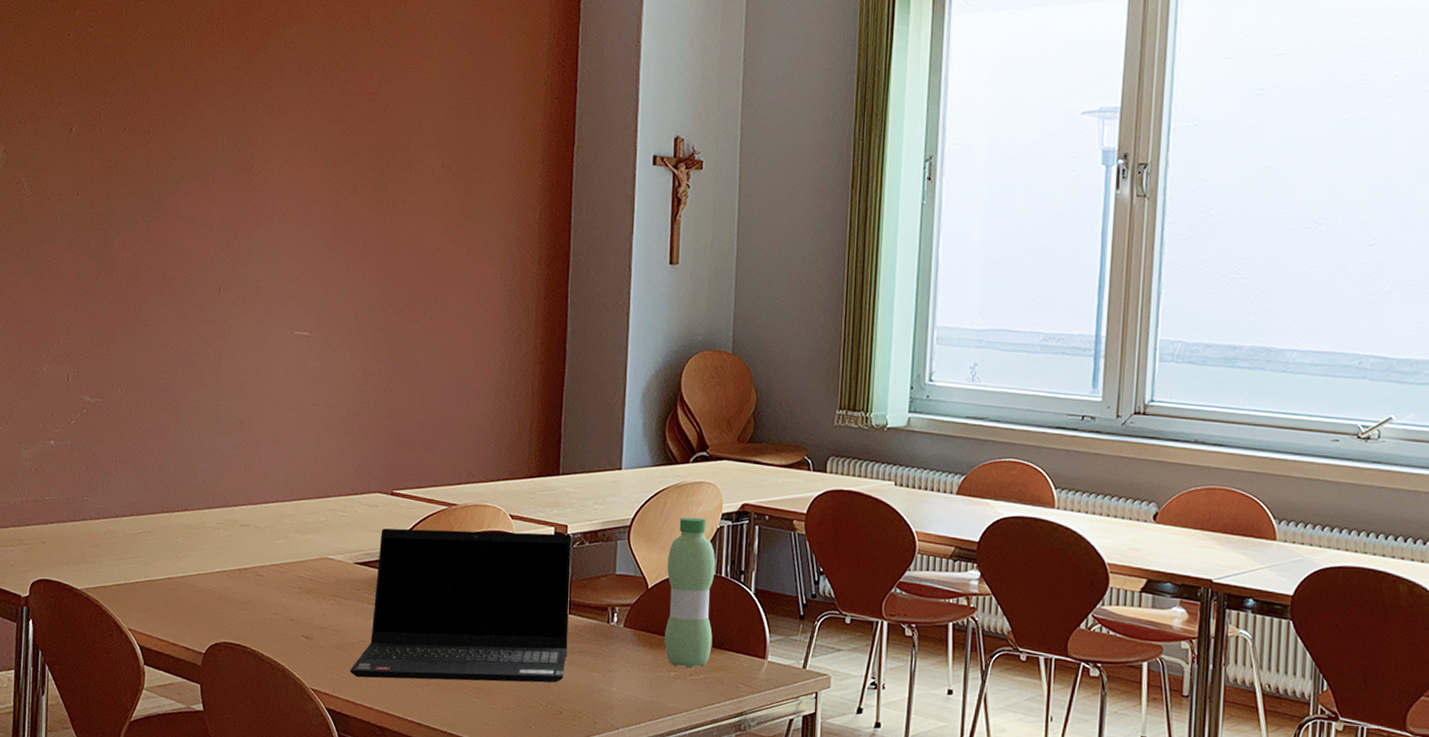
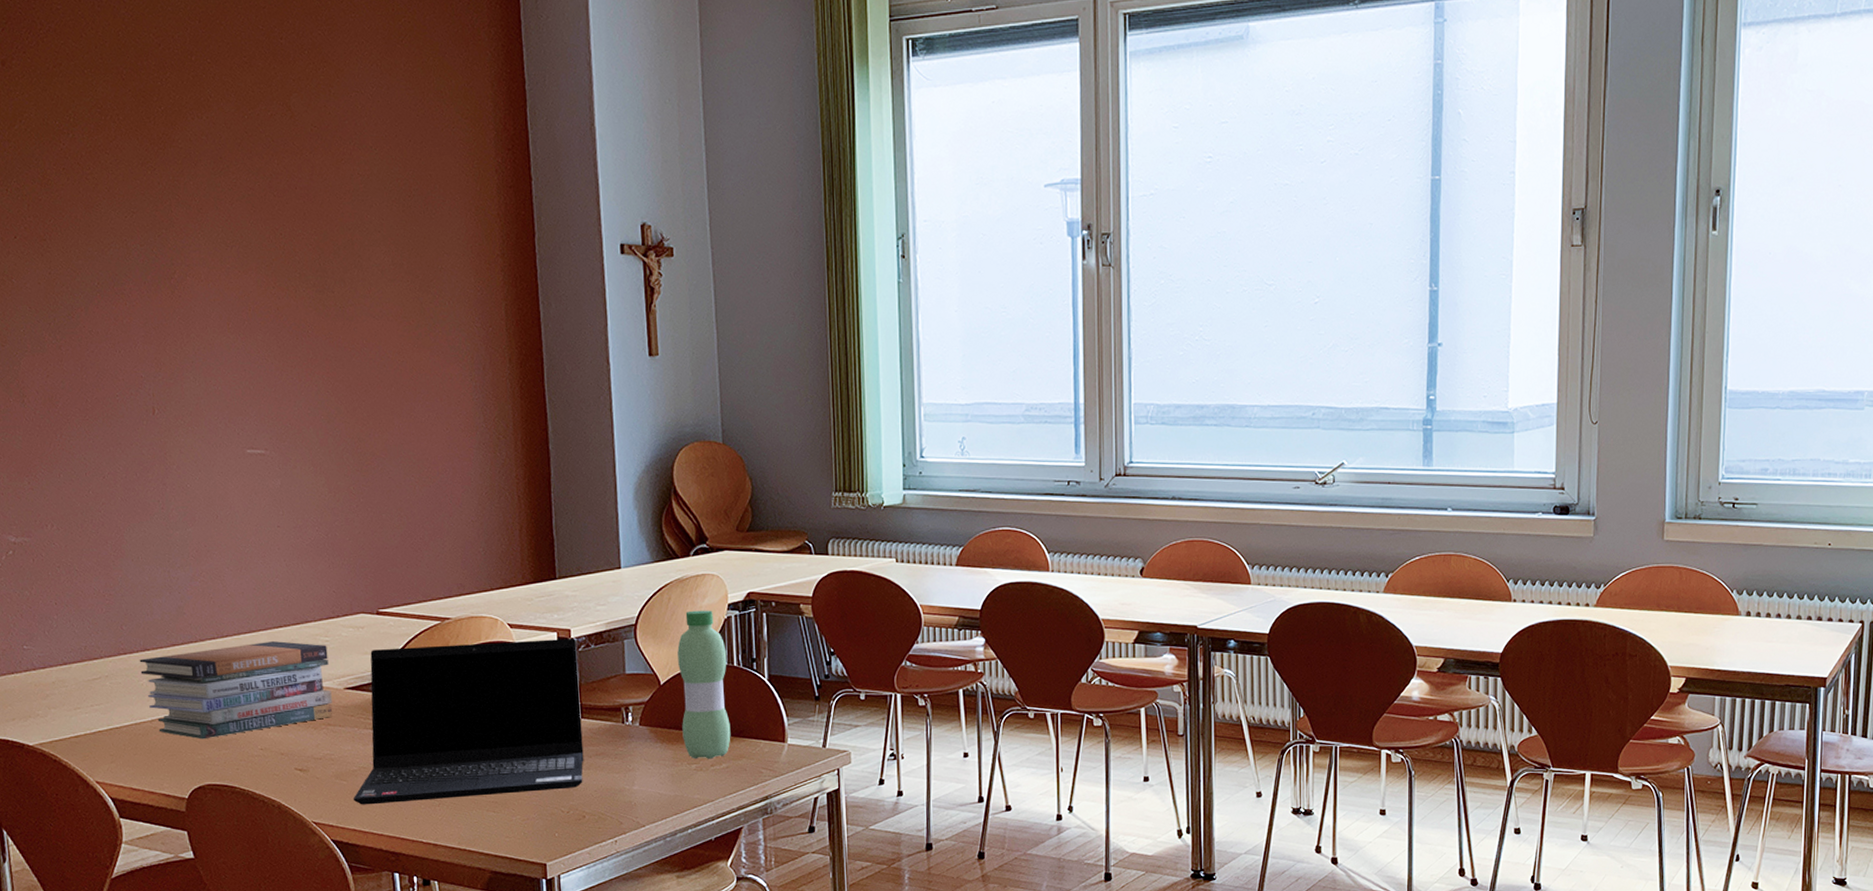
book stack: none [179,512,343,599] -> present [139,641,334,740]

